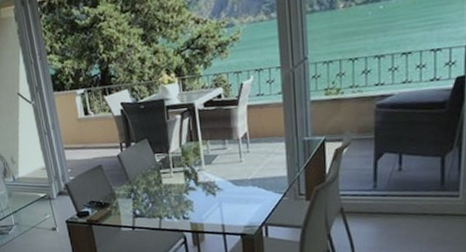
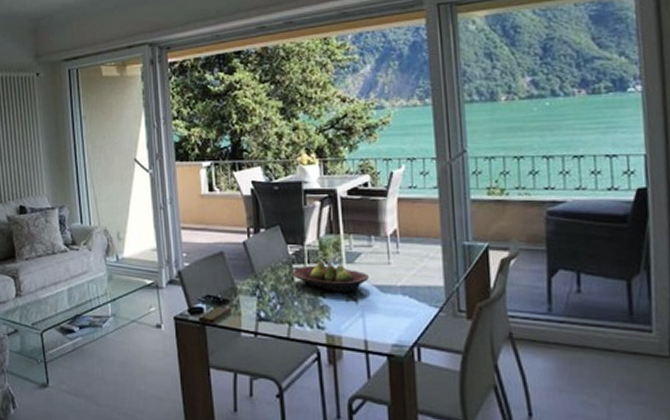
fruit bowl: none [160,165,224,189] -> present [292,261,369,292]

